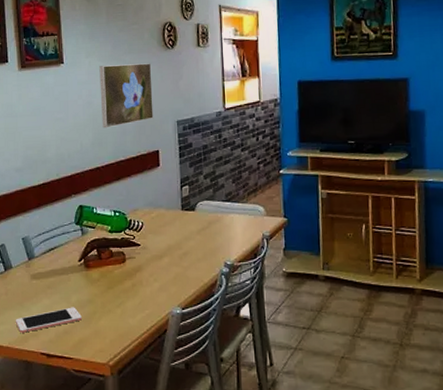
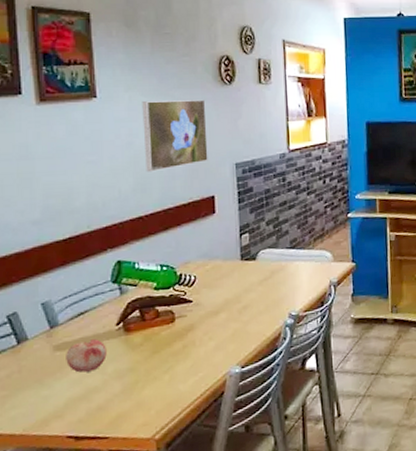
cell phone: present [15,307,82,333] -> none [32,378,120,416]
fruit: none [40,272,71,300] -> present [66,339,107,373]

